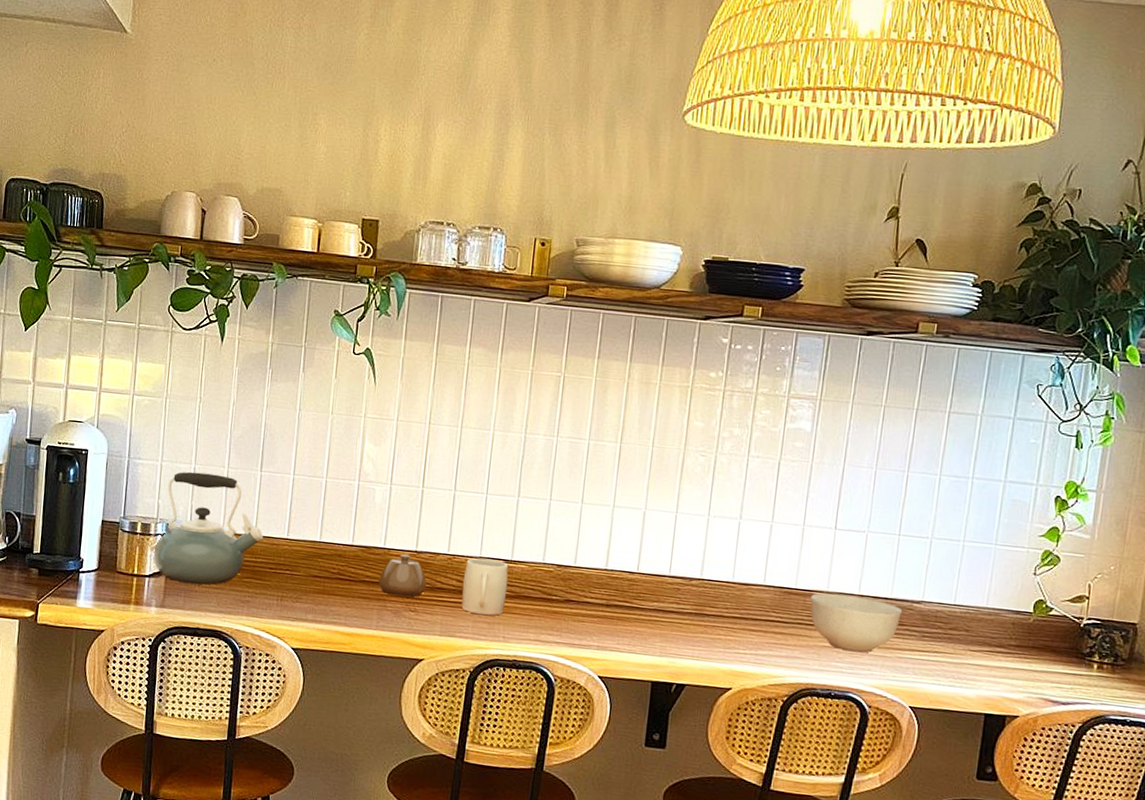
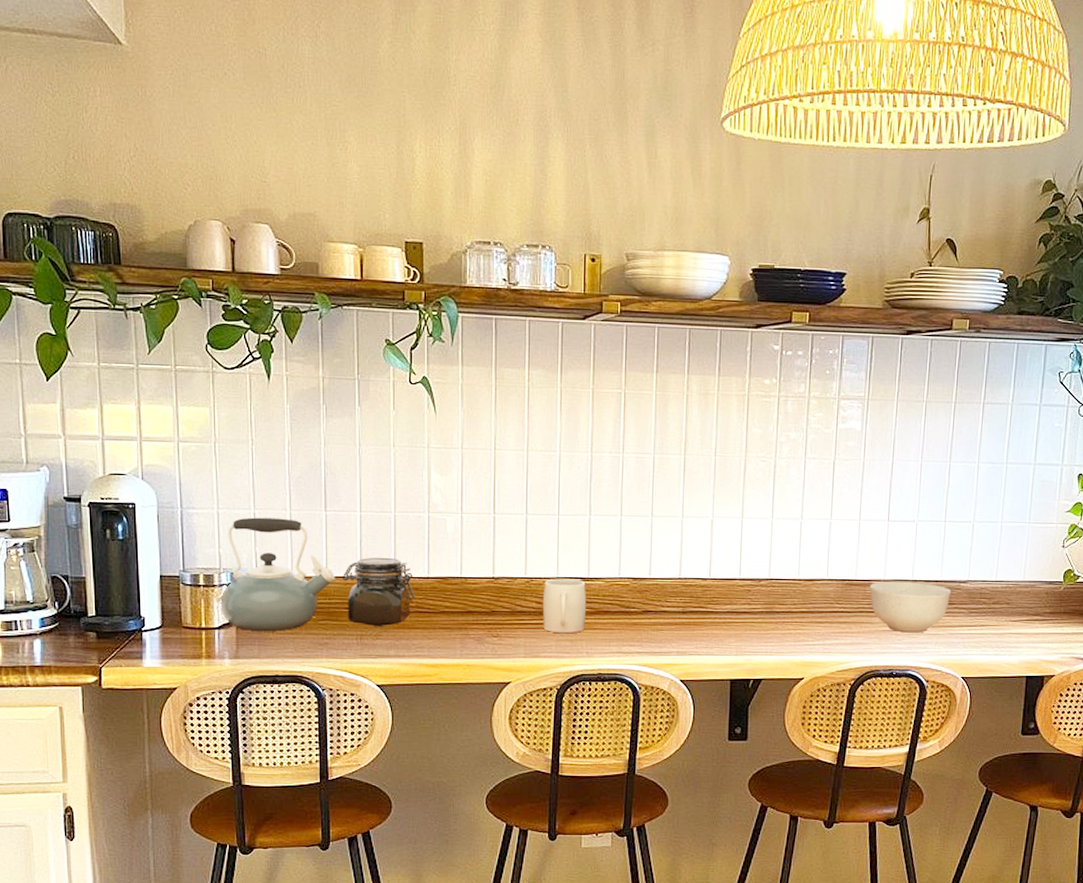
jar: none [270,520,338,590] -> present [343,557,415,626]
sugar bowl: present [378,554,427,597] -> none [458,581,507,623]

